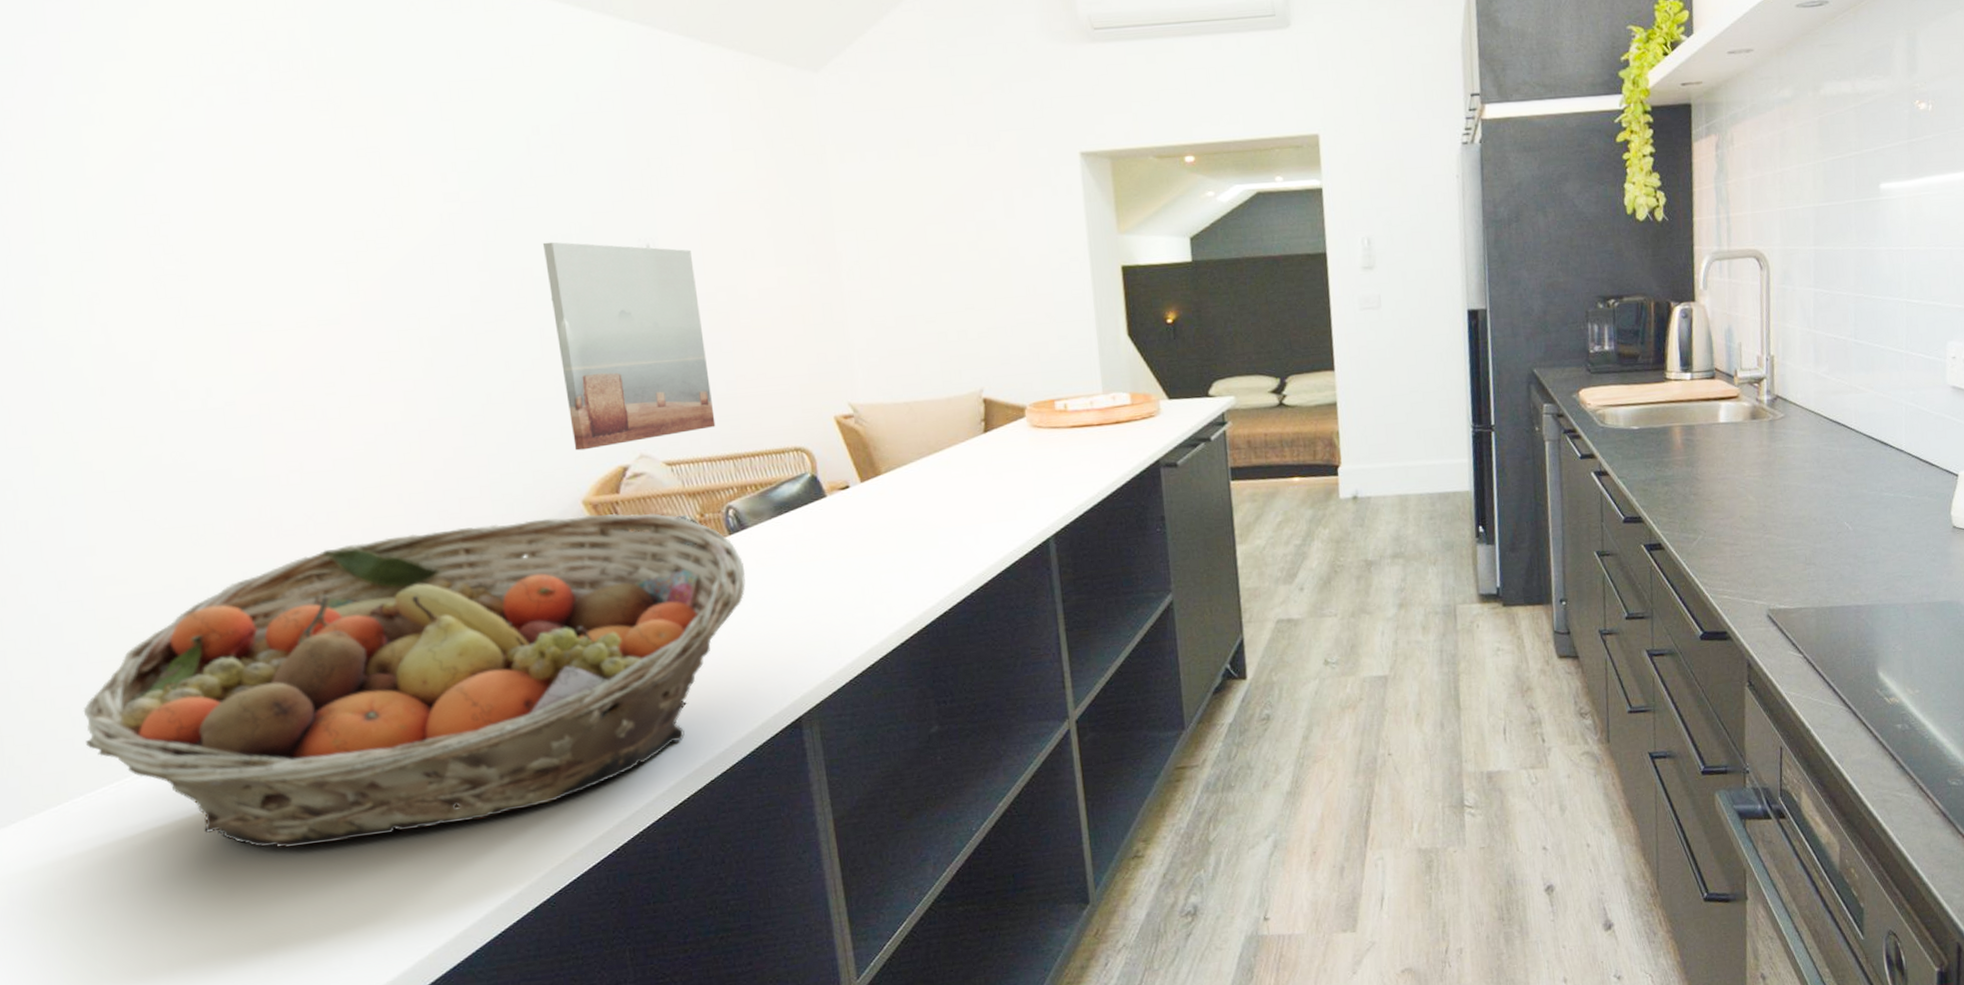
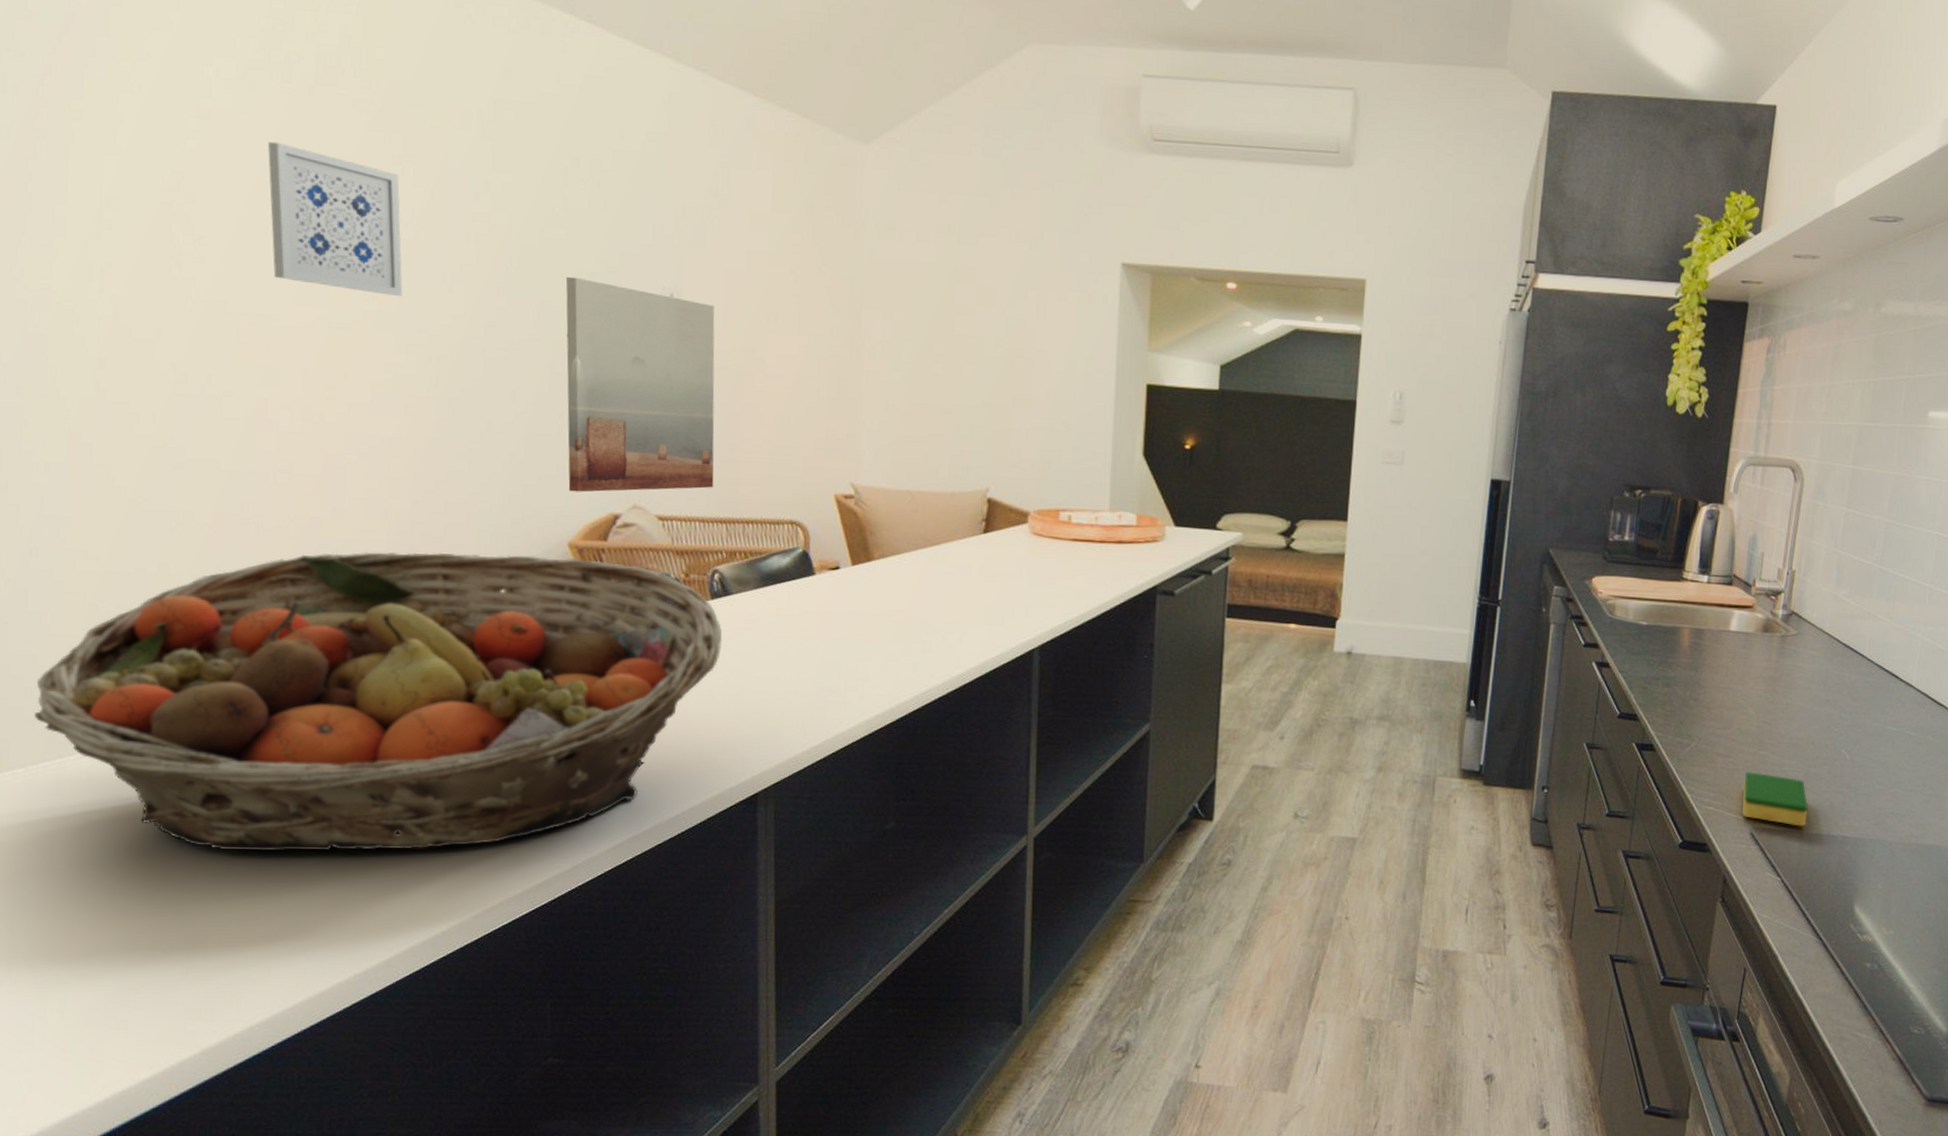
wall art: none [234,152,386,286] -> present [268,141,403,297]
dish sponge: none [1753,555,1821,602] -> present [1743,772,1808,827]

